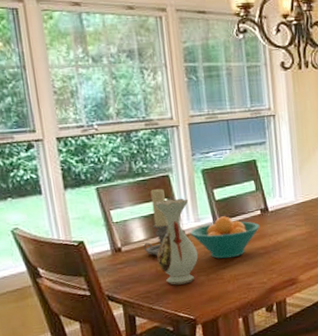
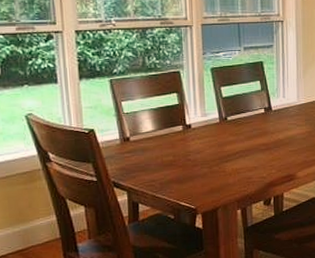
candle holder: present [143,188,168,256] -> none [151,83,176,147]
vase: present [154,198,198,285] -> none [162,93,202,176]
fruit bowl: present [190,216,260,259] -> none [196,113,263,153]

